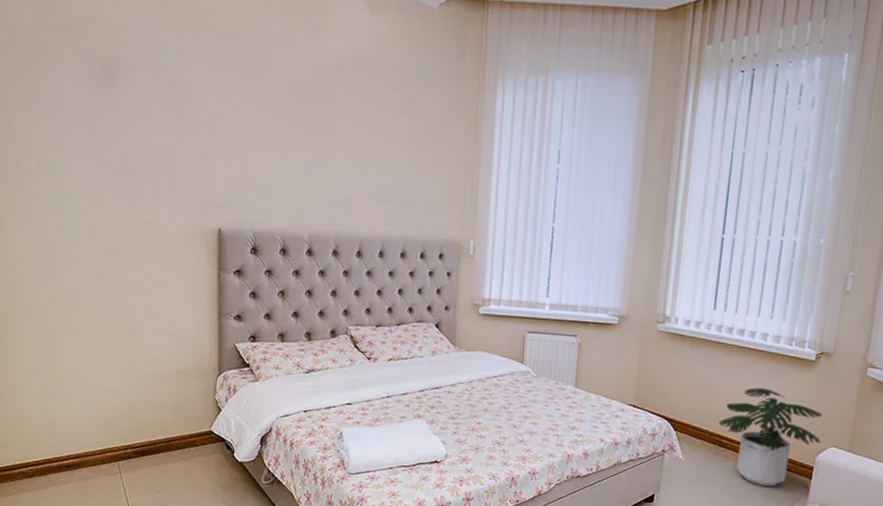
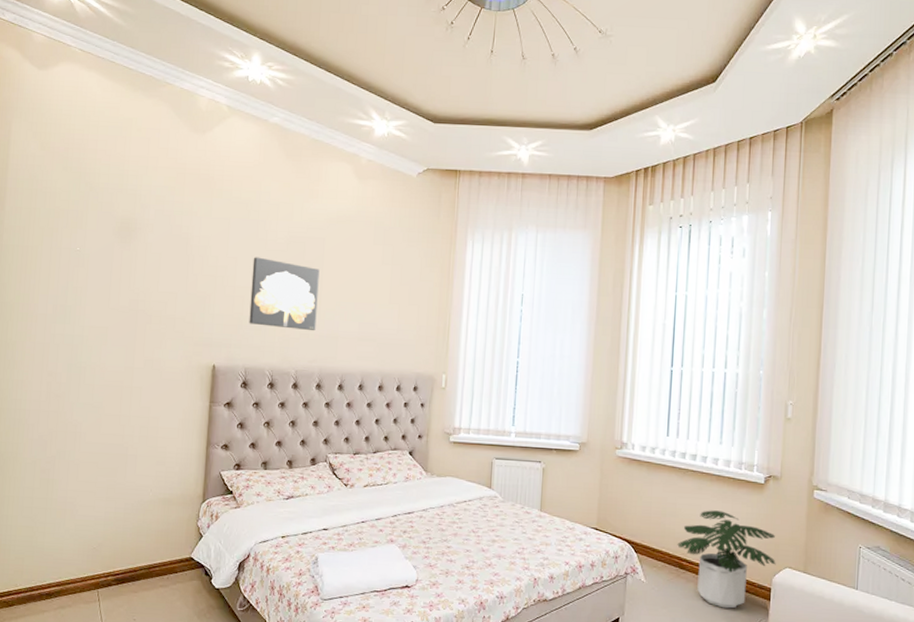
wall art: none [254,105,330,191] -> present [249,257,320,331]

